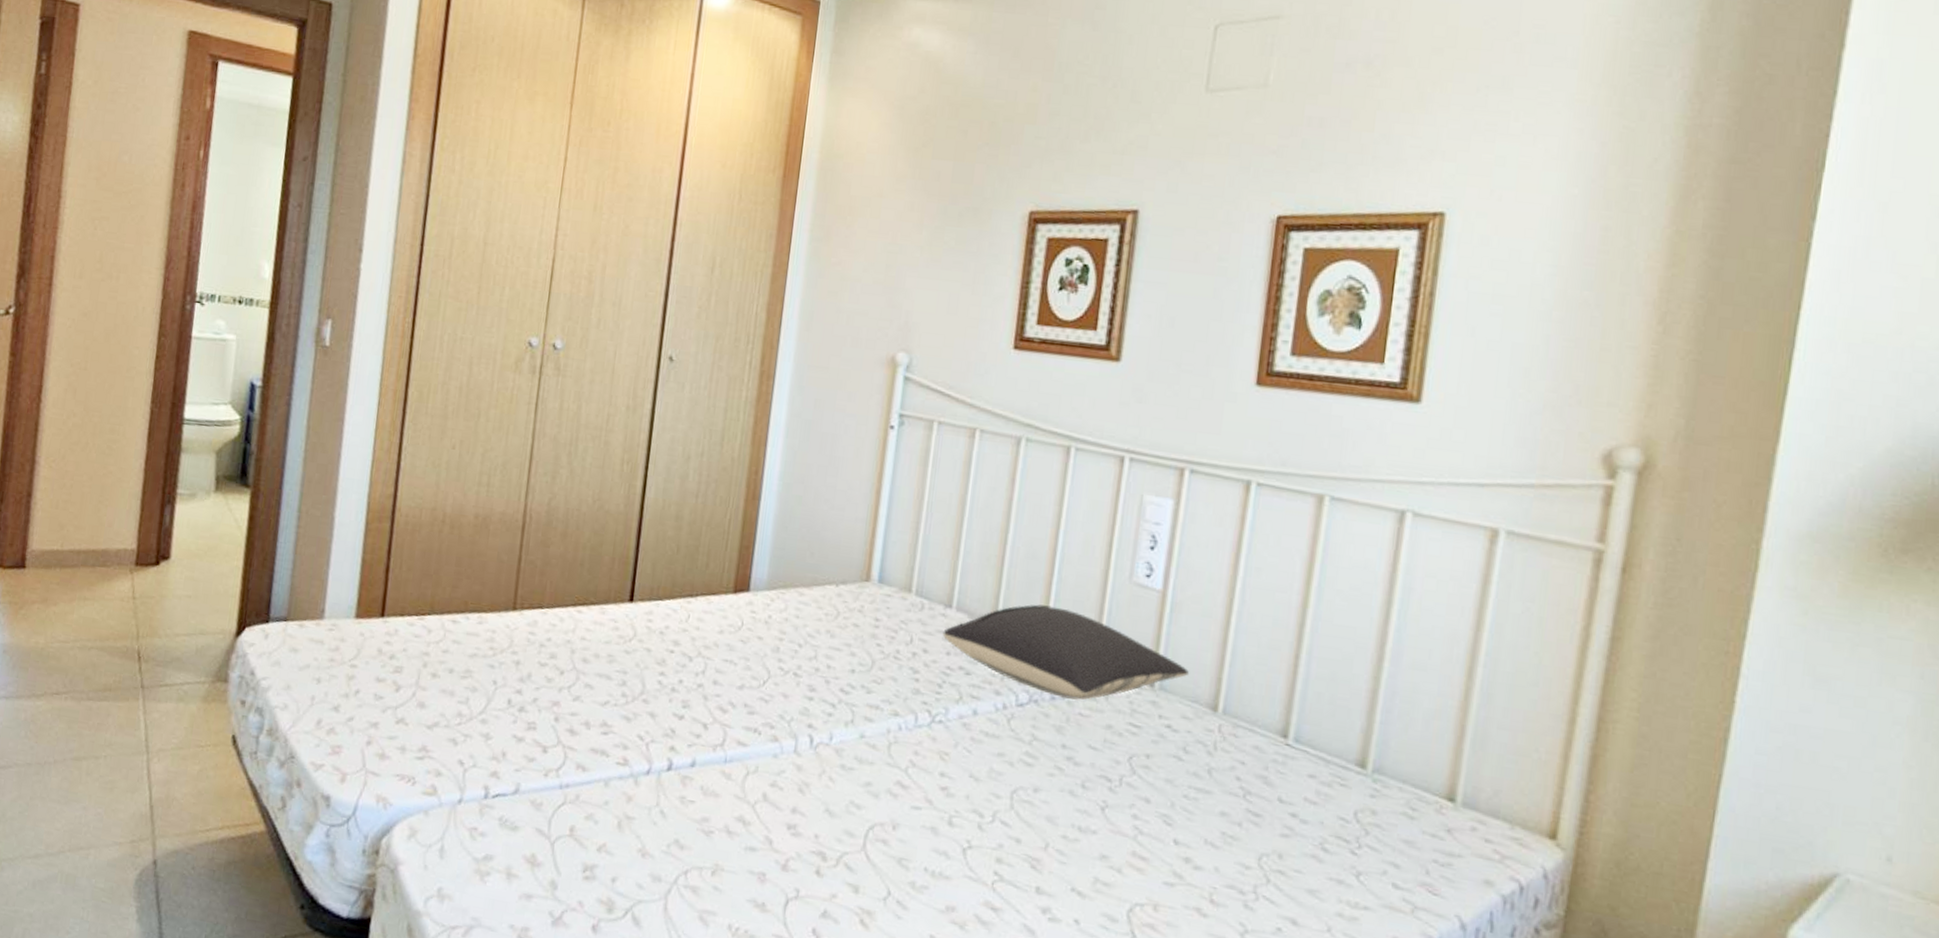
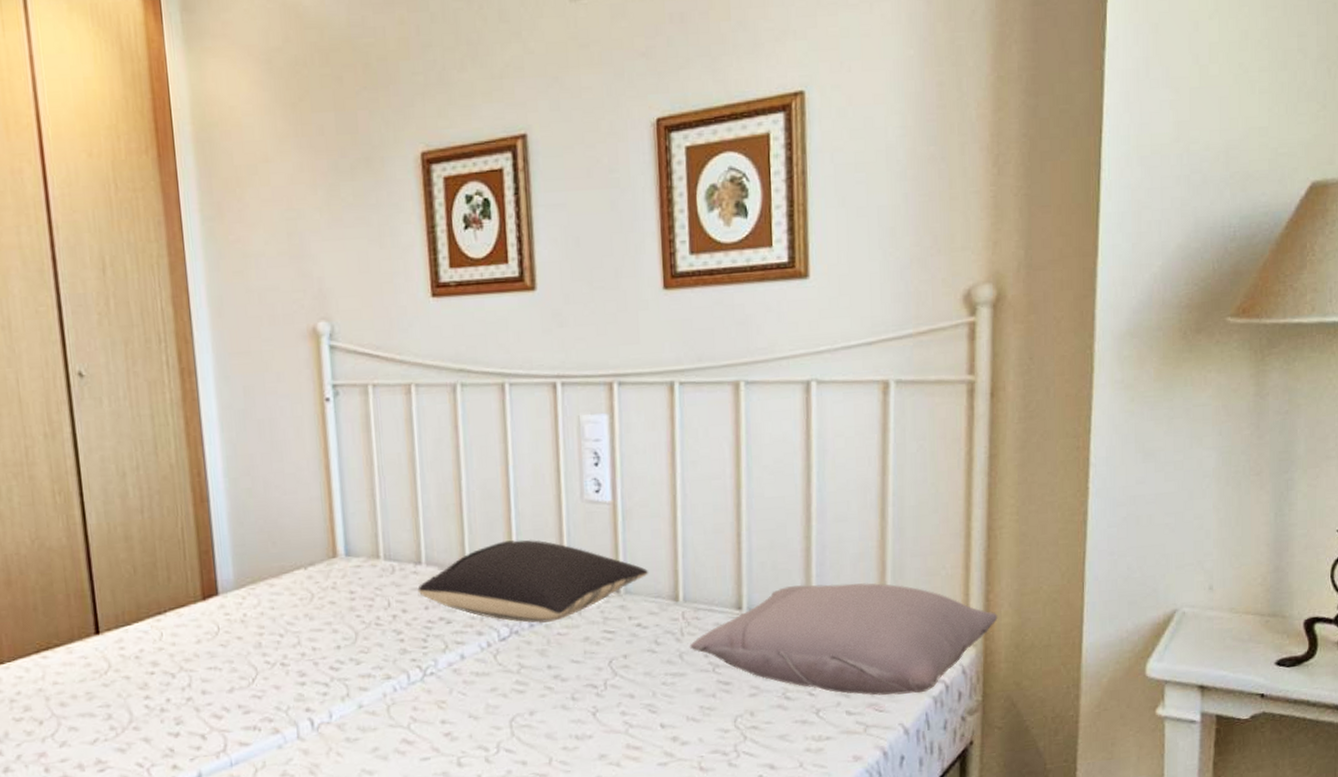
pillow: none [1220,725,1598,888] -> present [689,583,998,696]

